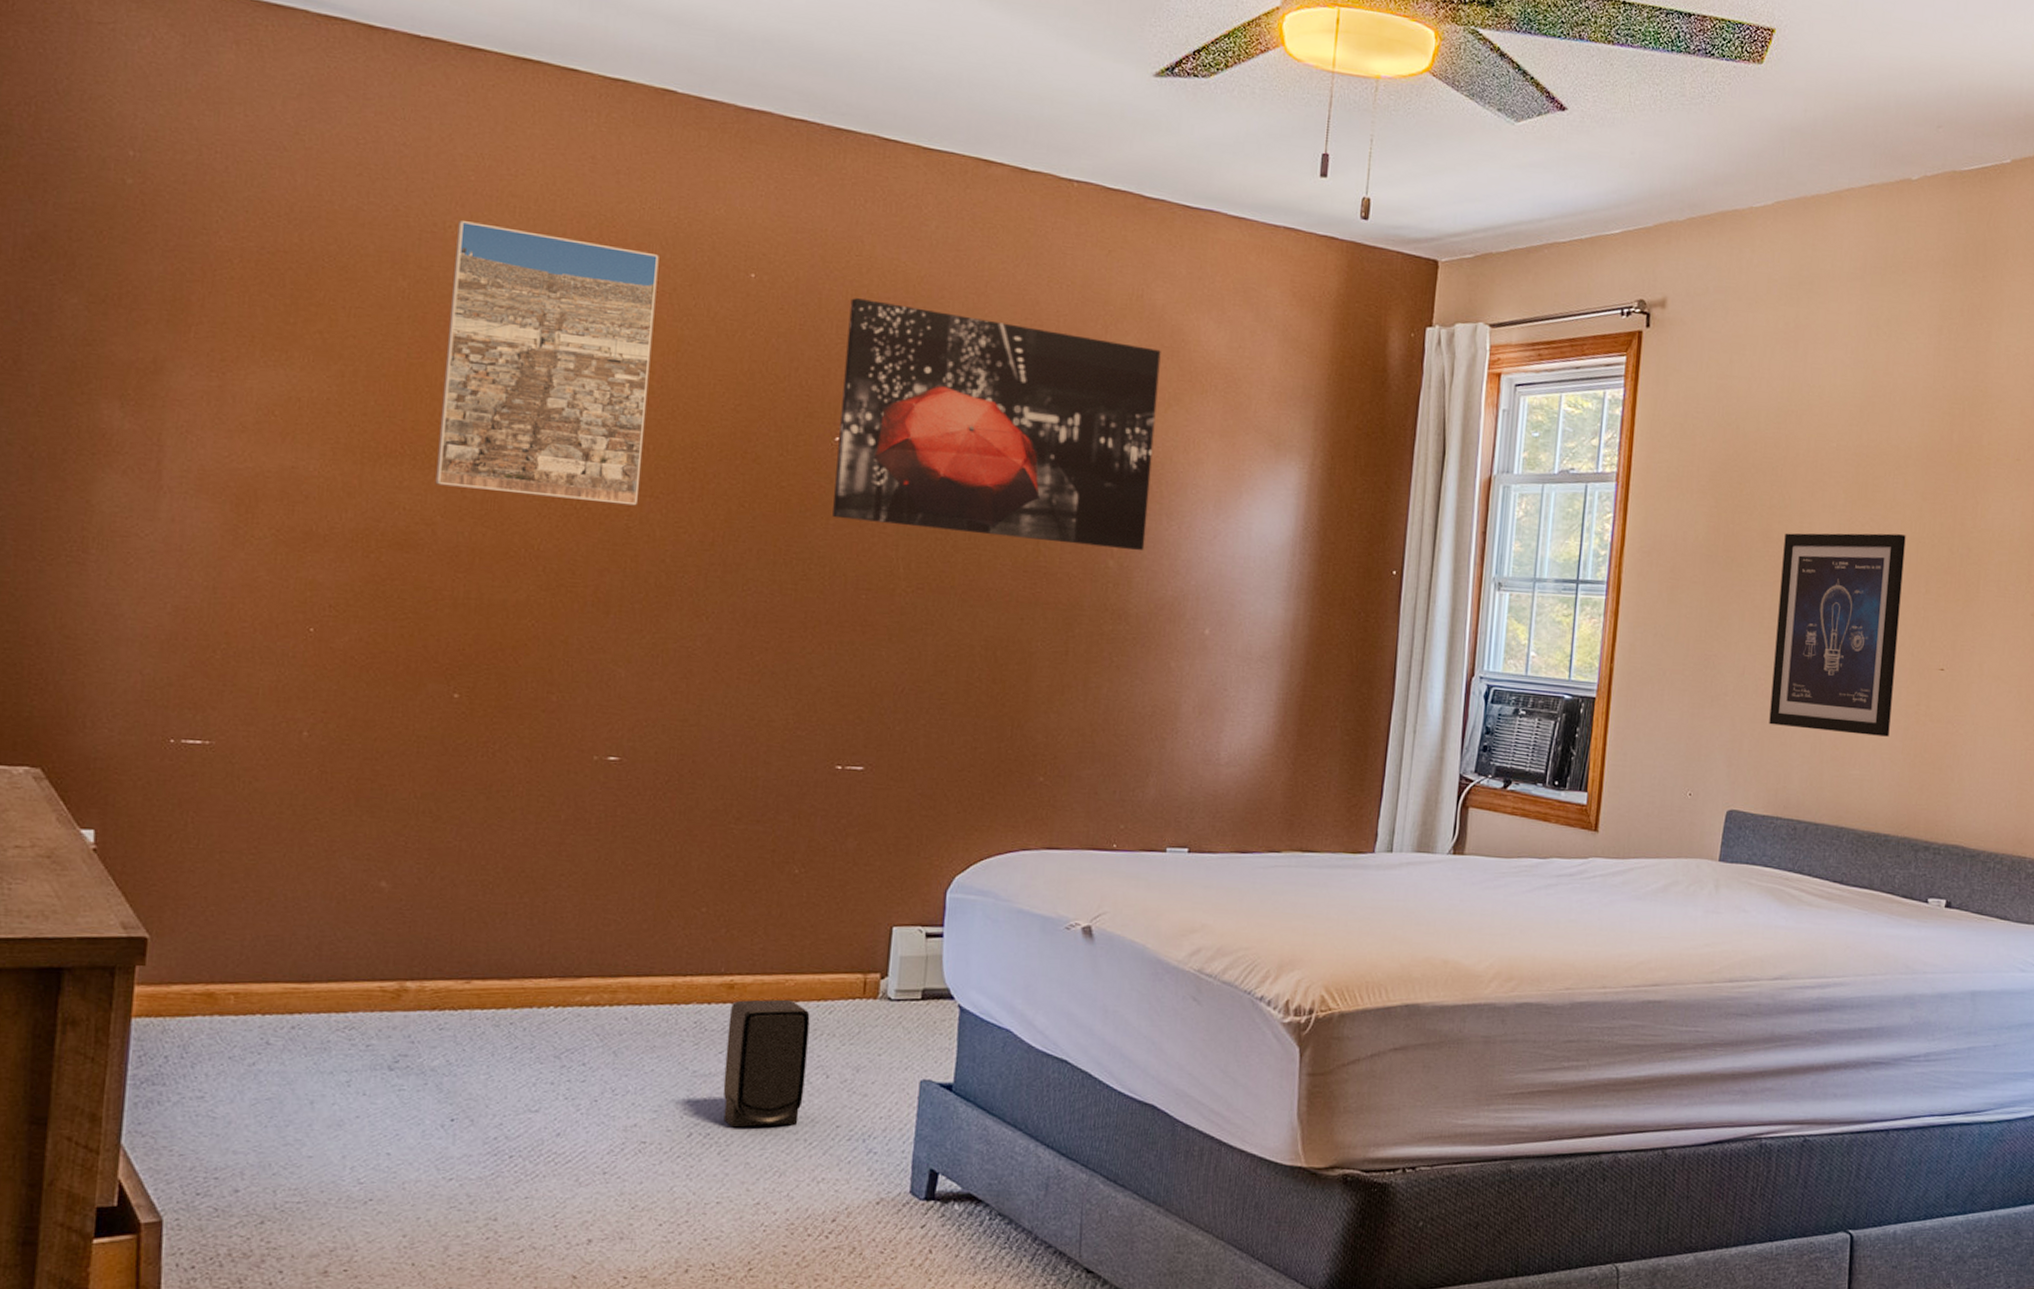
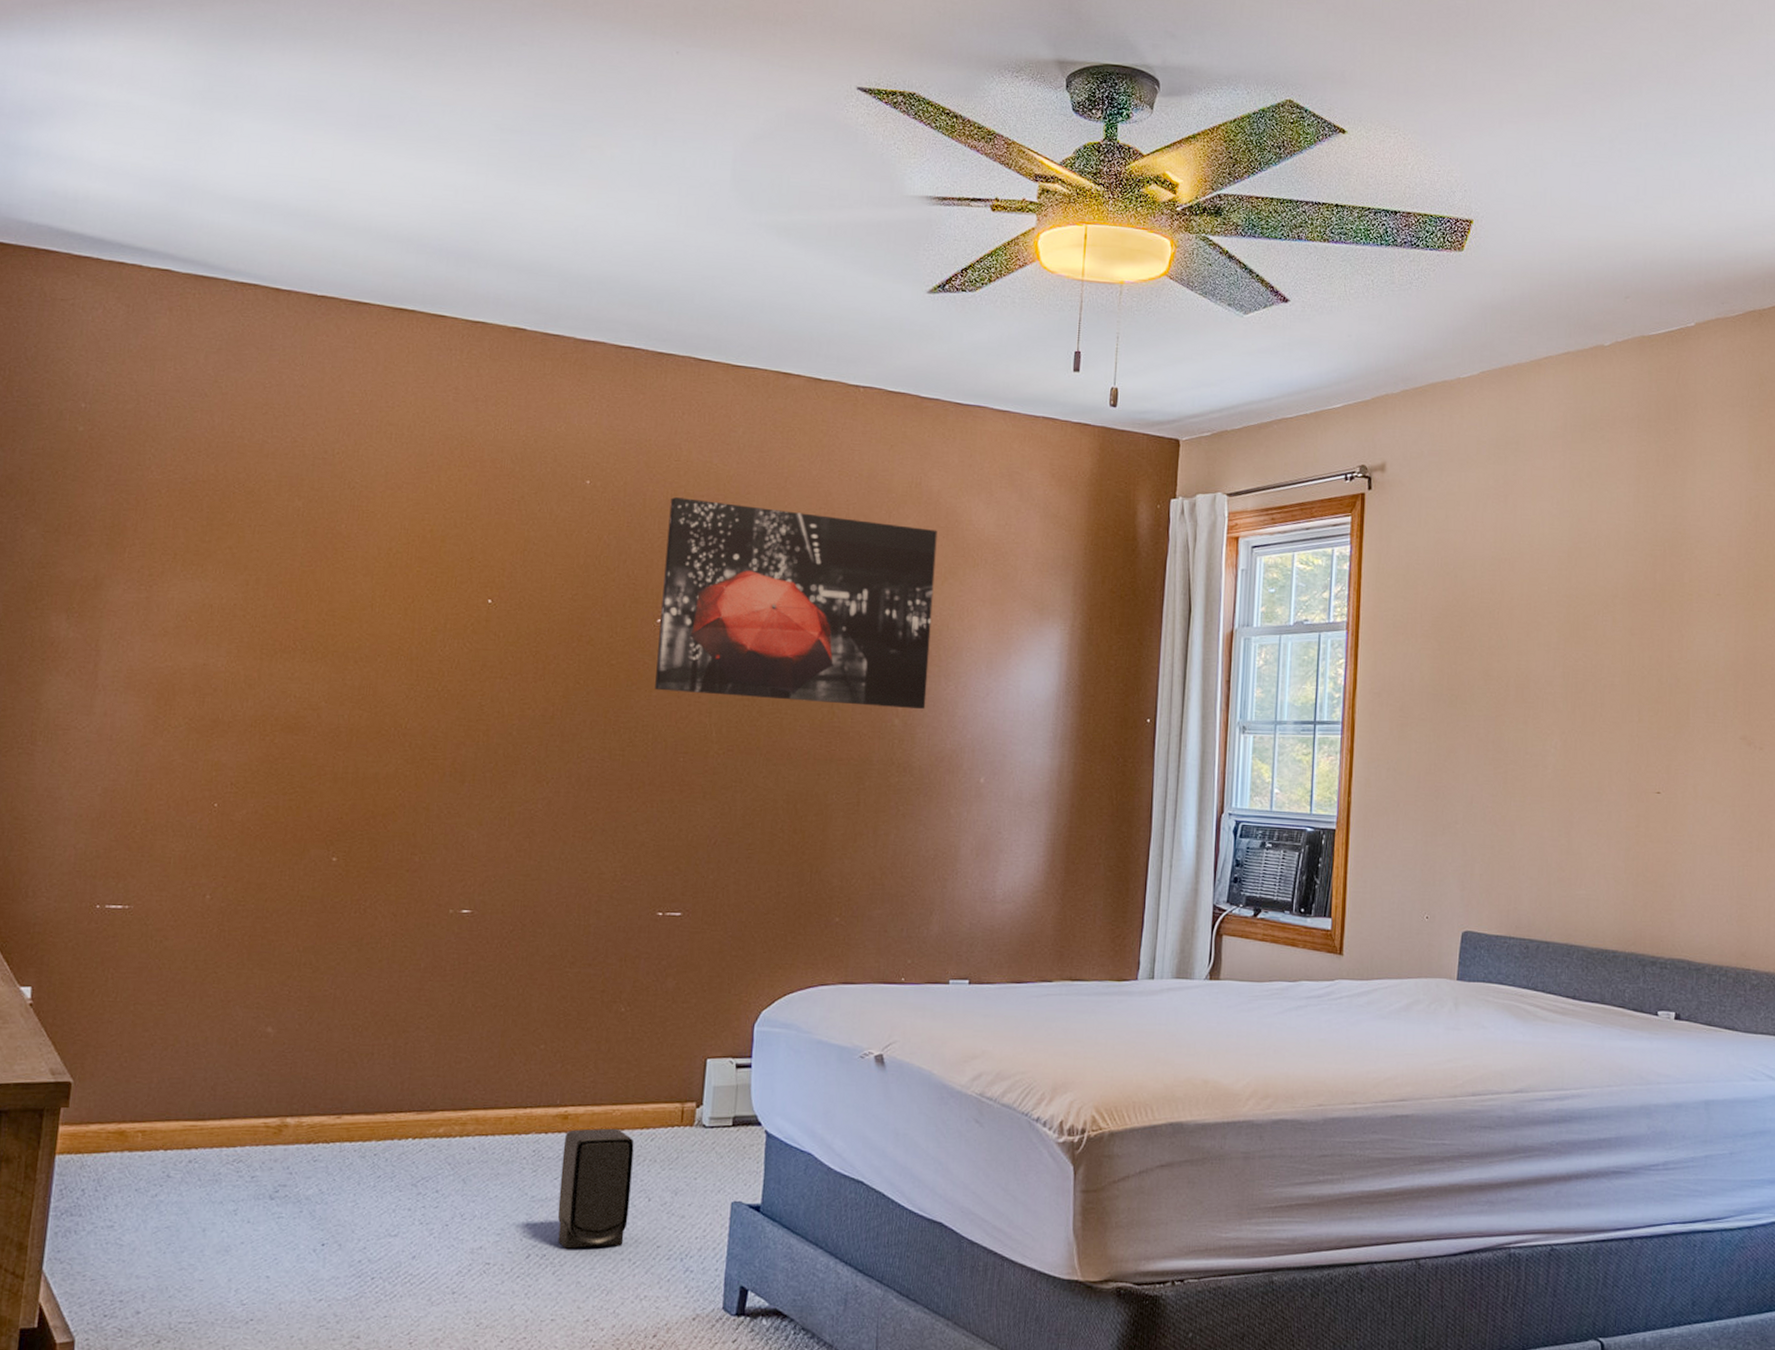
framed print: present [435,220,659,506] -> none [321,448,510,686]
wall art: present [1769,533,1906,737] -> none [1498,667,1617,858]

